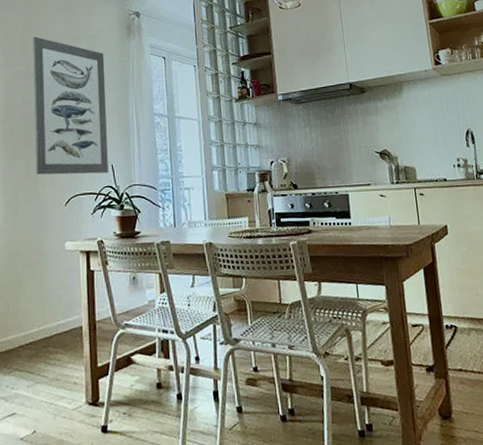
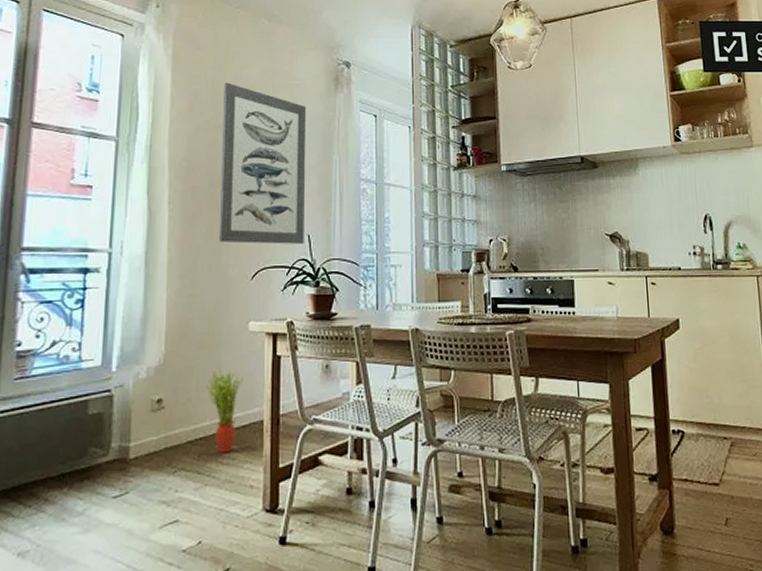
potted plant: none [32,282,64,355] -> present [206,368,244,453]

